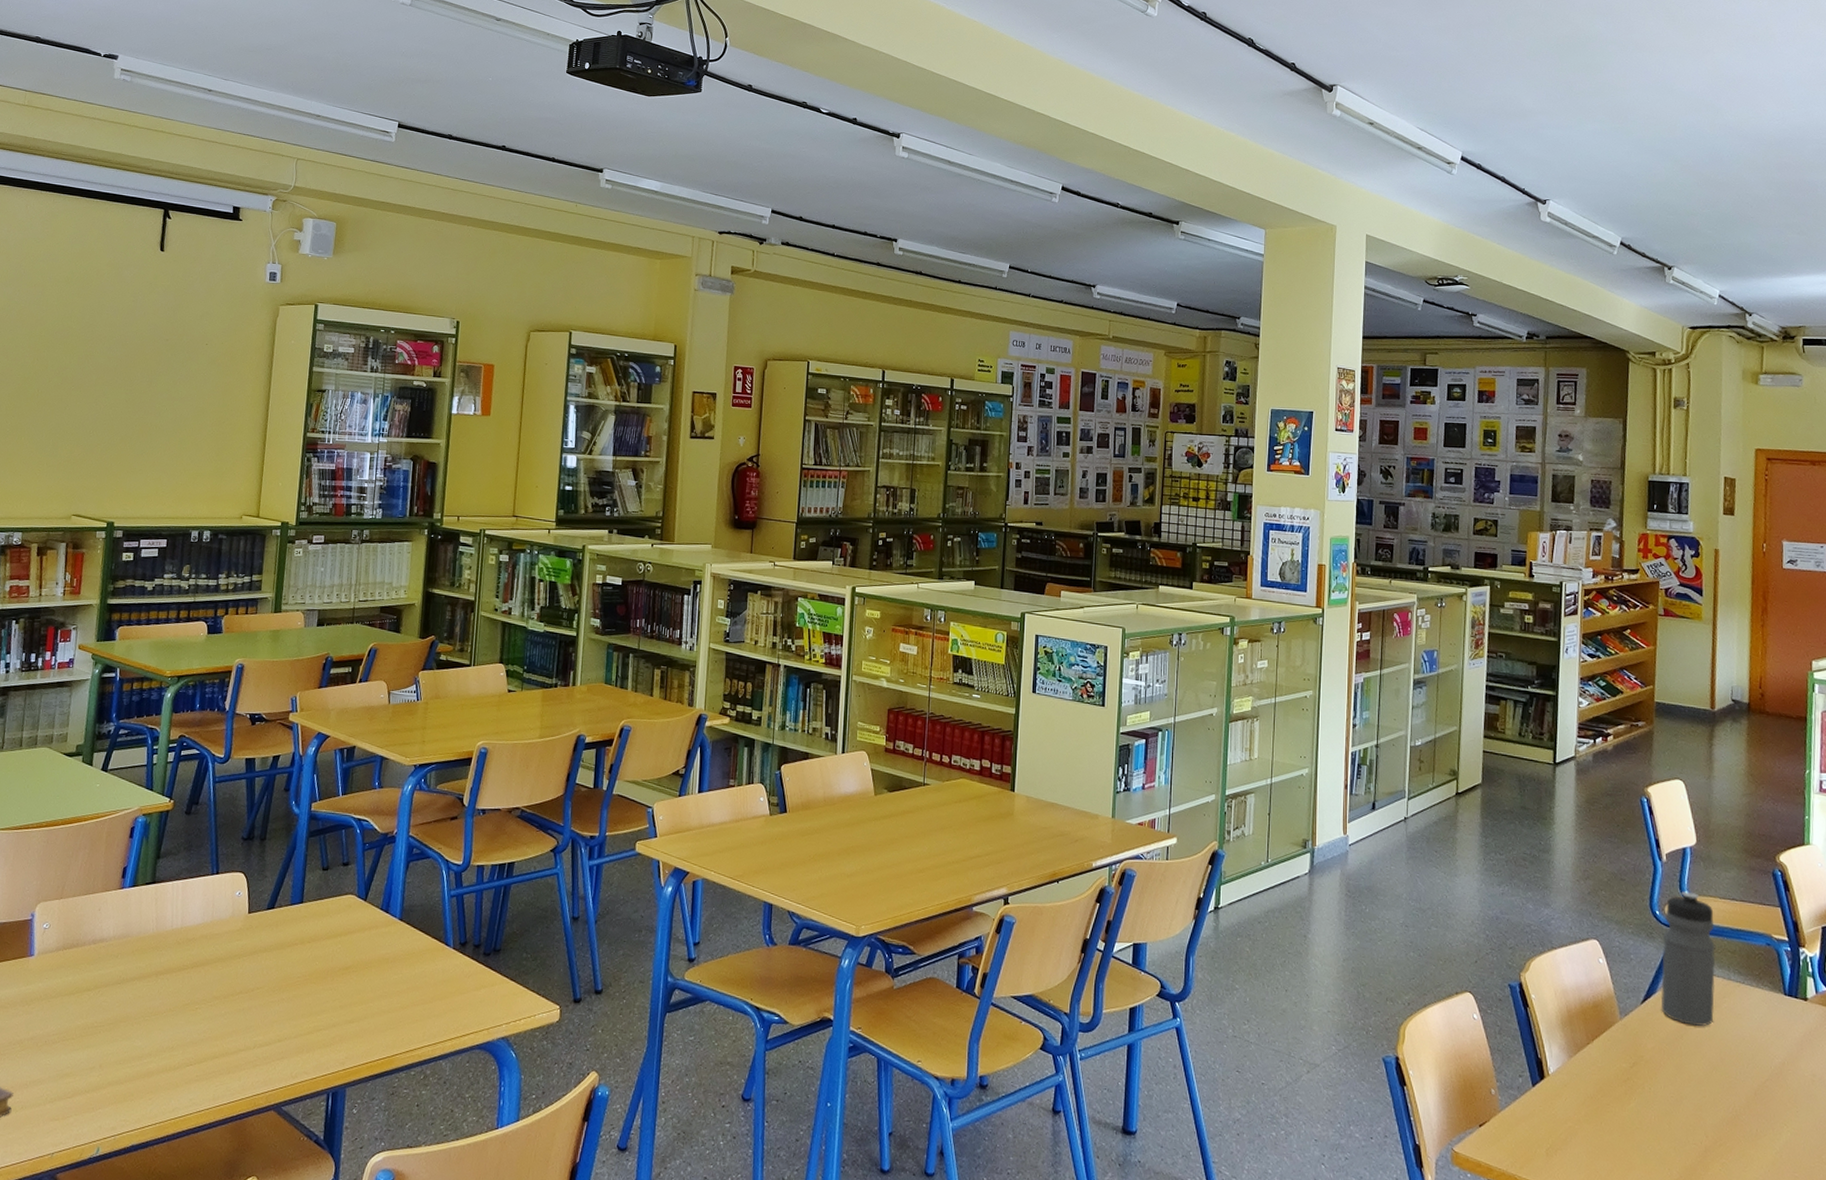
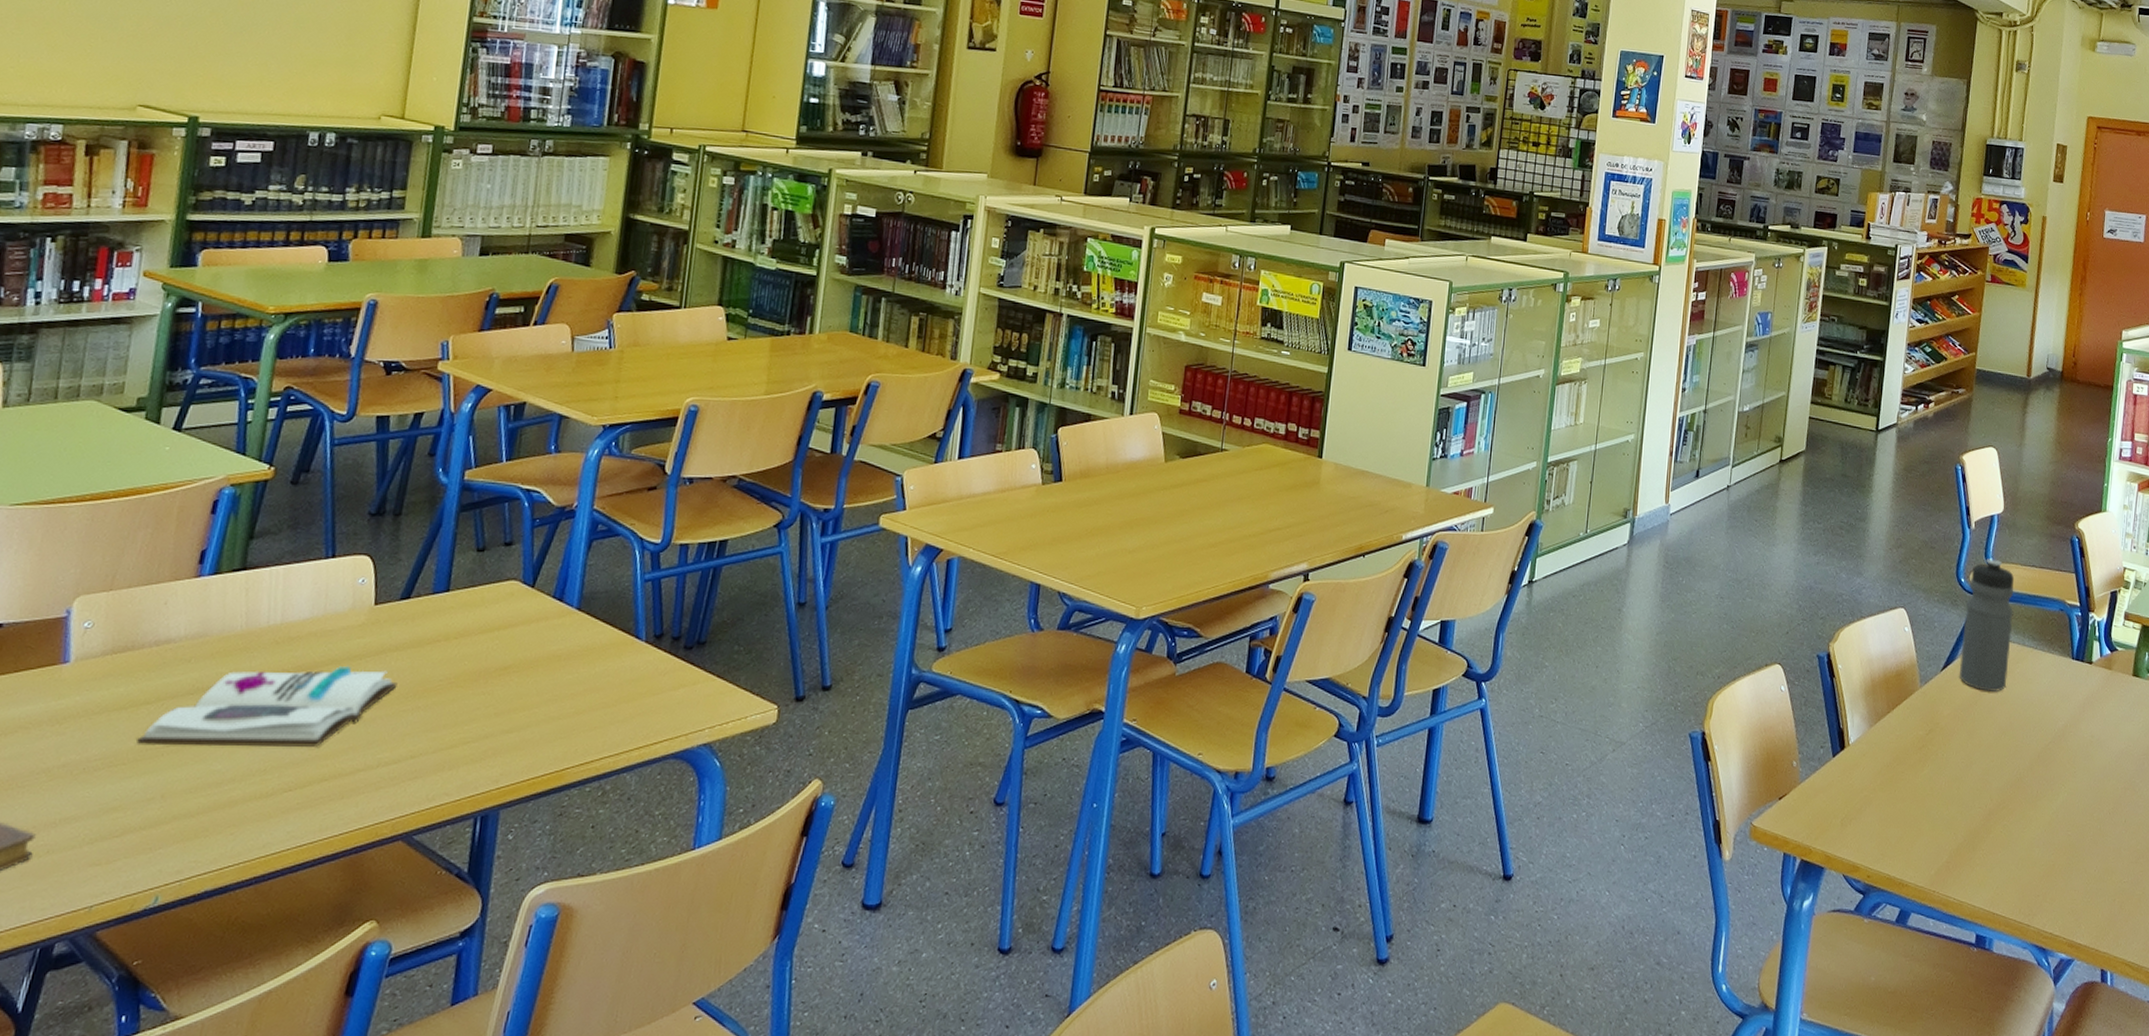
book: none [81,964,267,1030] -> present [136,666,397,747]

